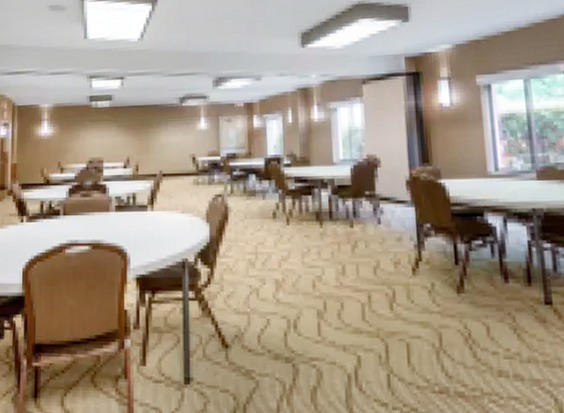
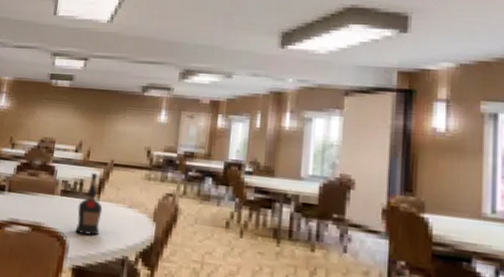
liquor bottle: none [134,186,158,244] -> present [75,173,103,236]

